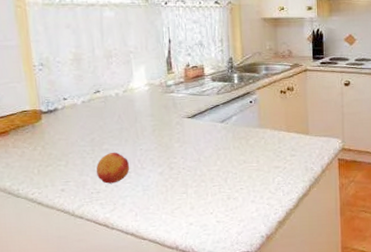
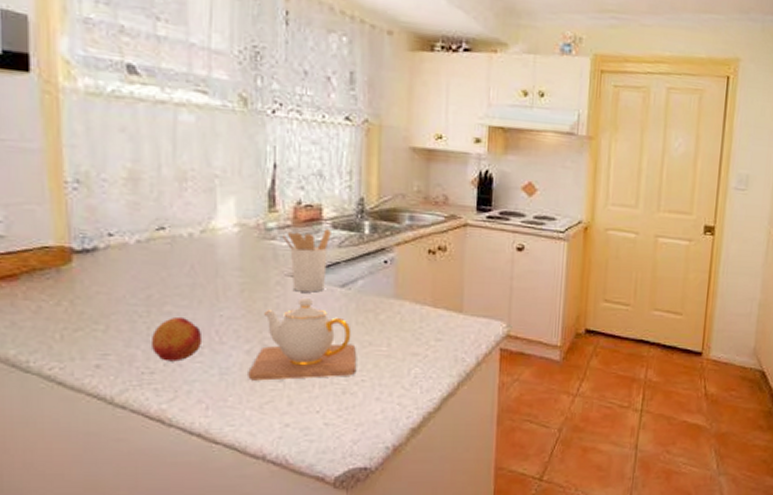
teapot: none [162,133,237,194] -> present [248,298,357,381]
utensil holder: none [178,82,212,128] -> present [281,229,331,293]

